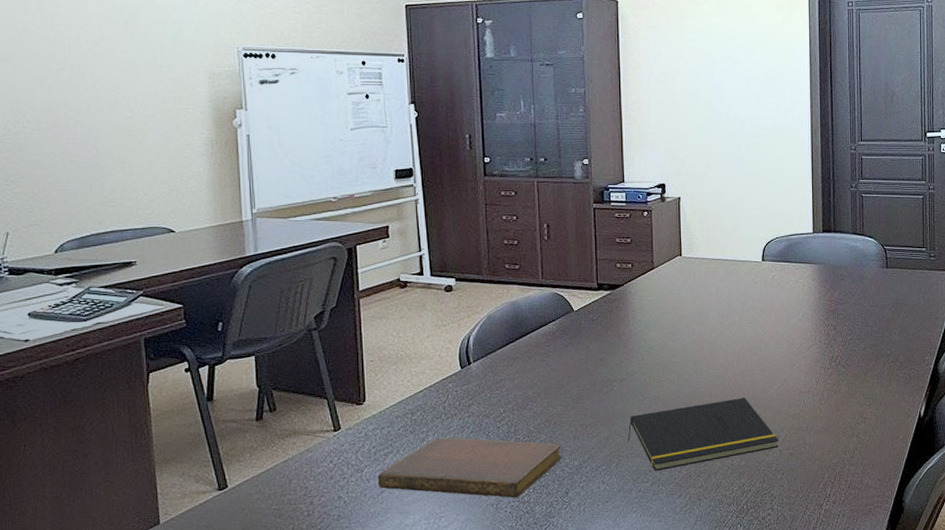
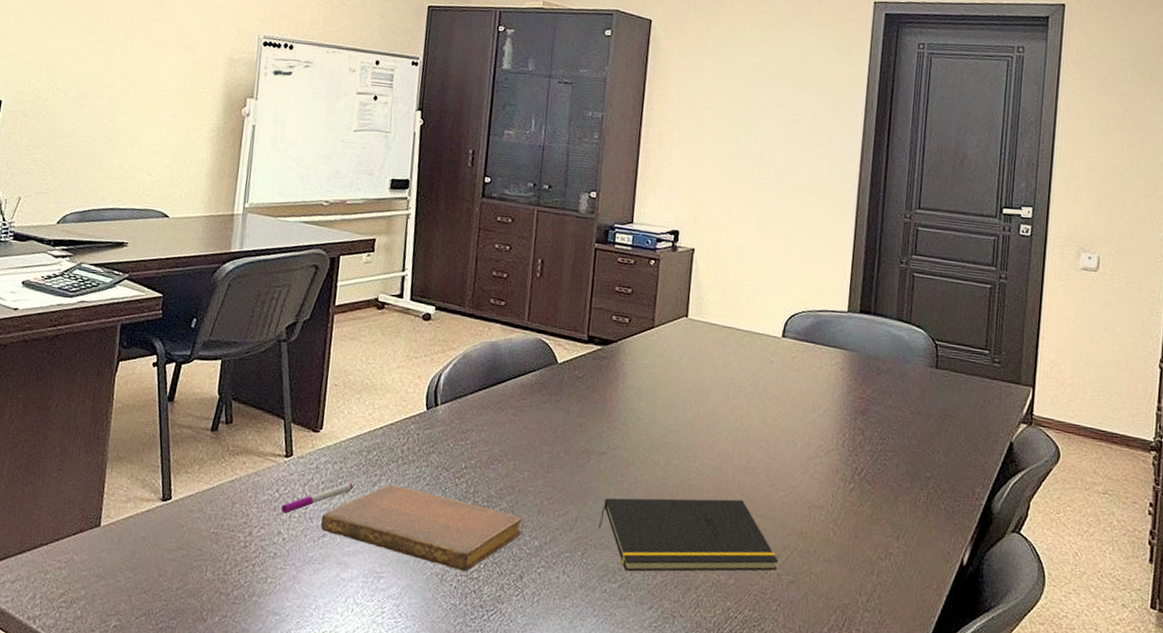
pen: none [337,443,404,480] -> present [280,482,354,514]

